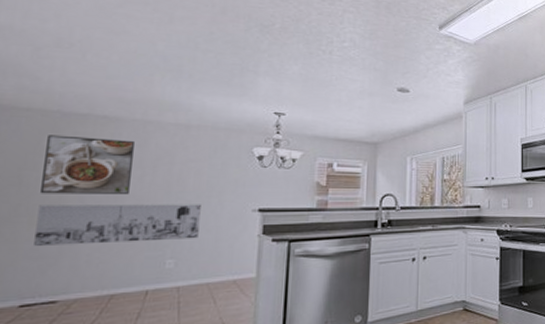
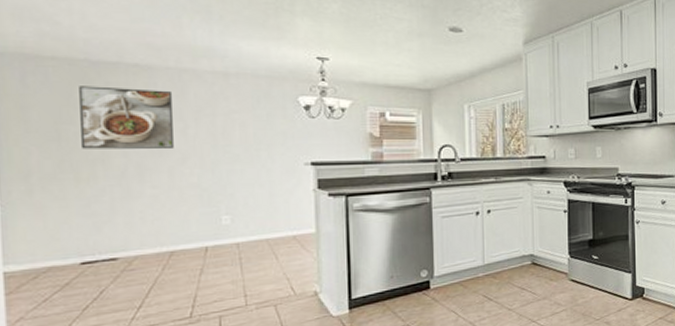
wall art: present [34,204,201,246] -> none [83,158,252,203]

